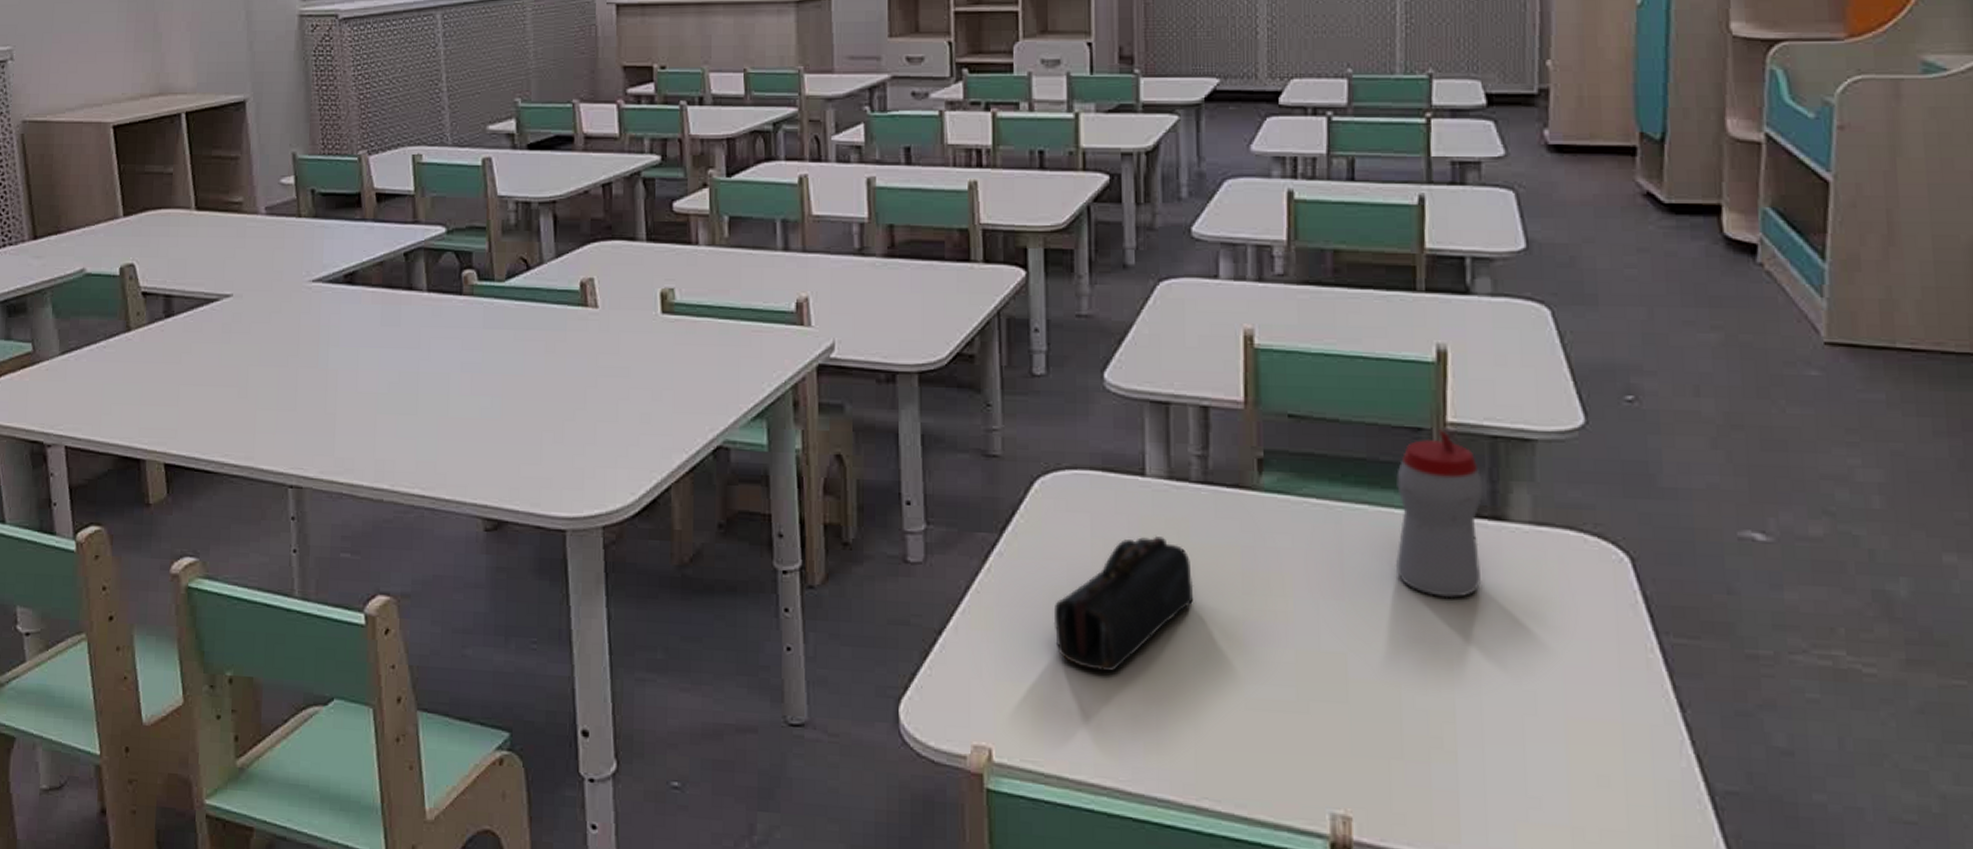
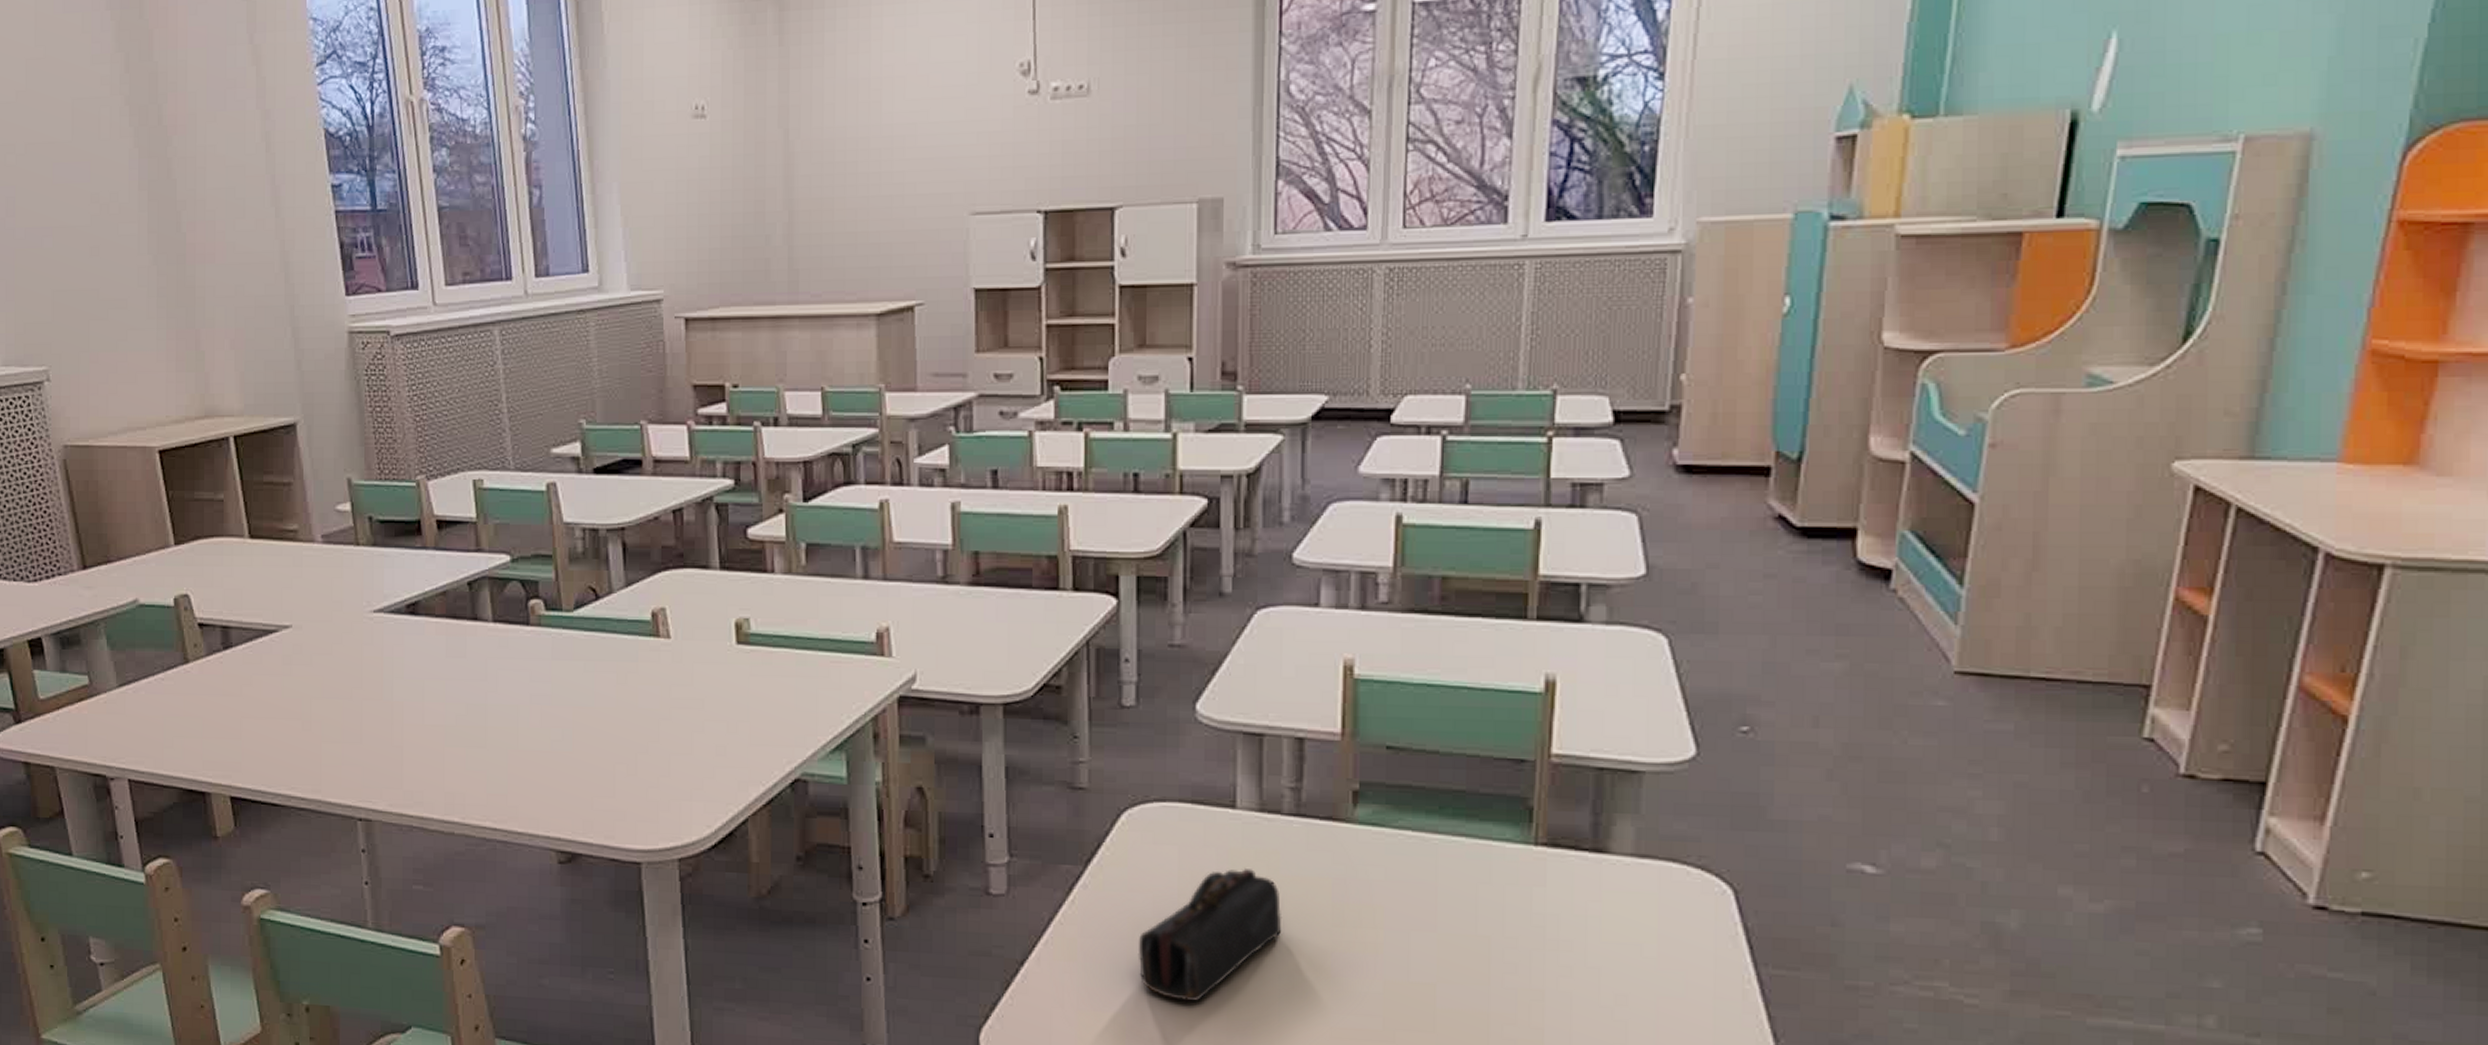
sippy cup: present [1395,429,1484,599] -> none [1490,761,1586,931]

